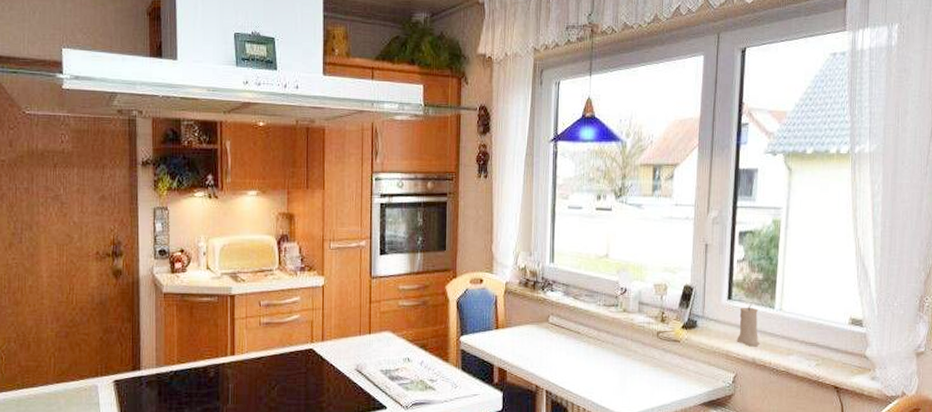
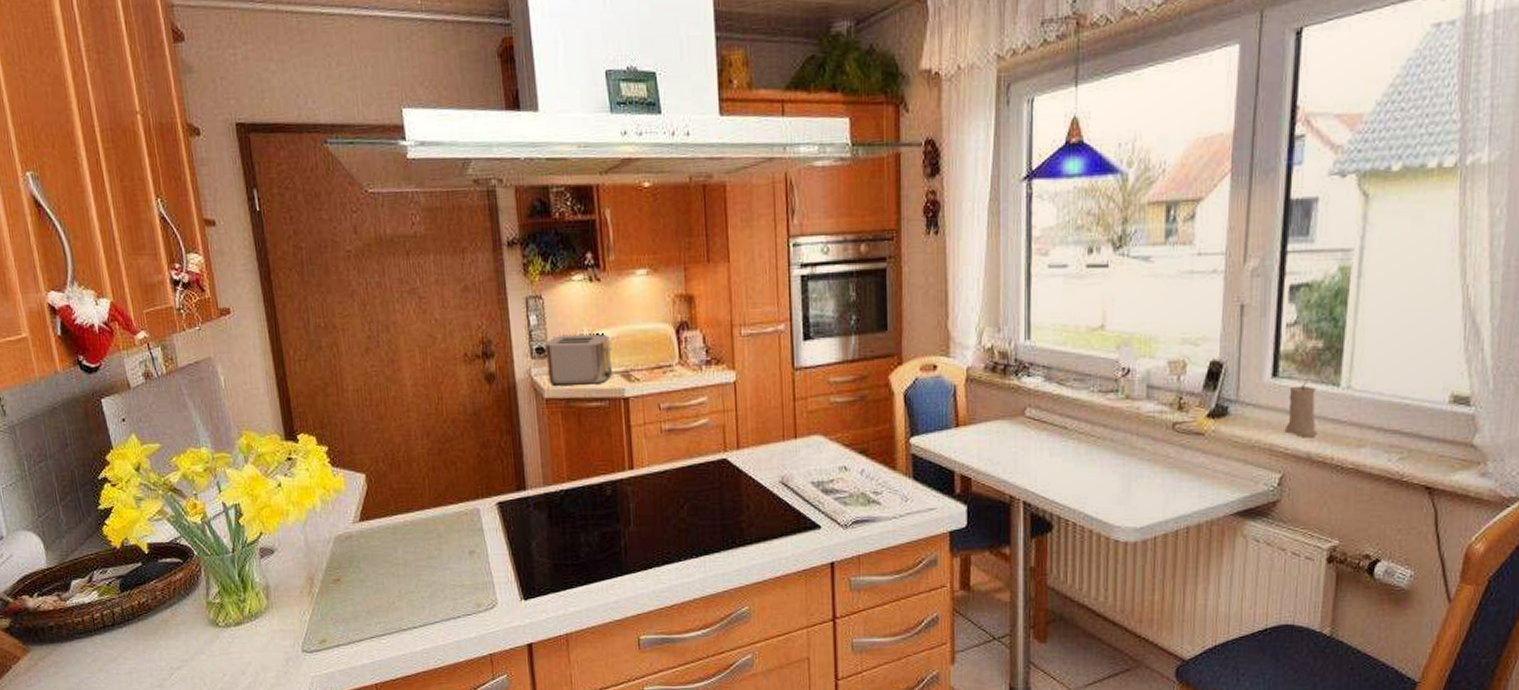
toaster: none [167,241,223,284] -> present [545,335,612,386]

